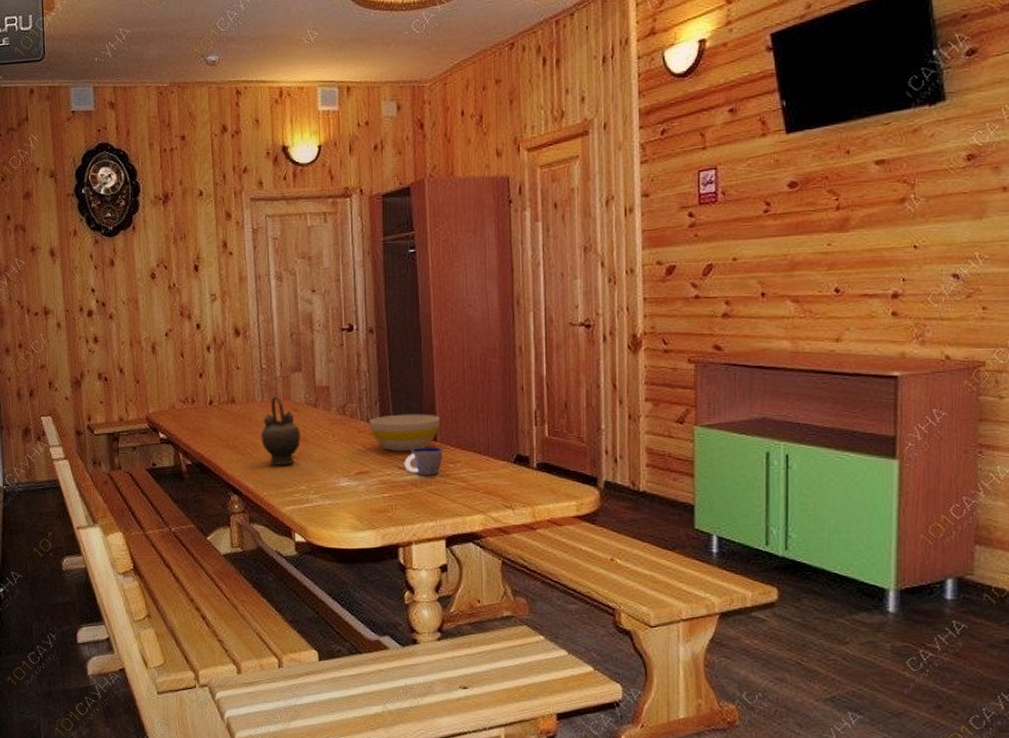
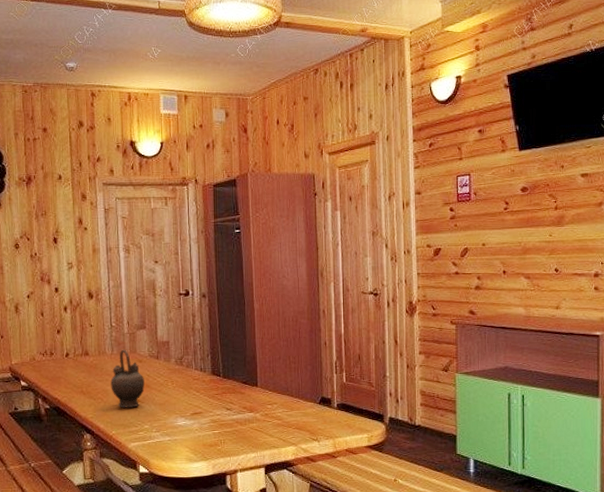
bowl: present [369,414,441,451] -> none [202,364,261,395]
cup: present [404,447,443,476] -> none [231,391,262,415]

